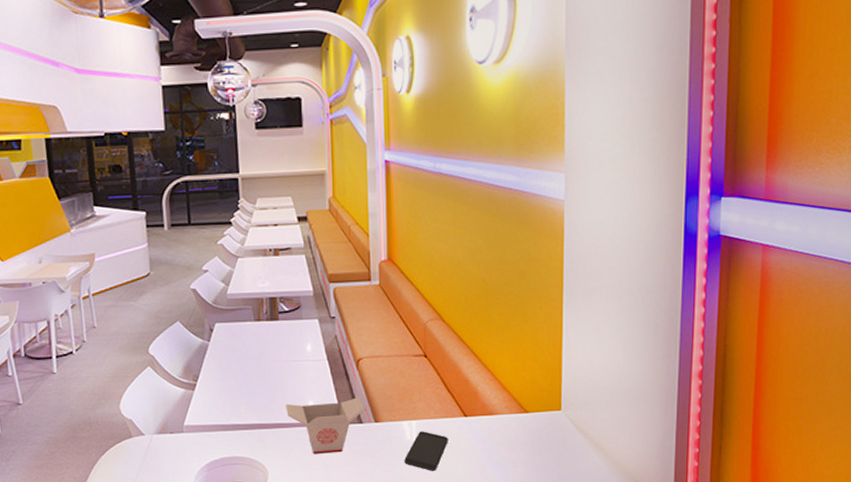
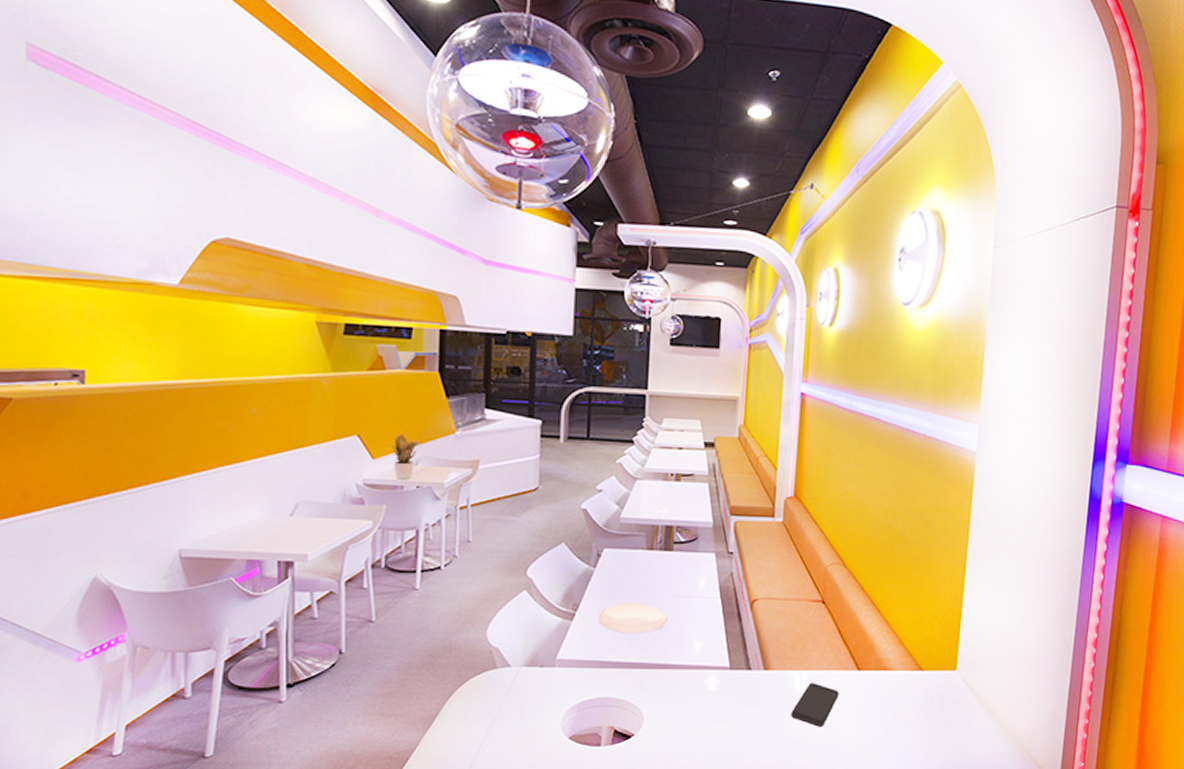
potted plant: none [13,236,41,278] -> present [388,433,421,480]
plate: none [217,370,281,399] -> present [598,602,668,635]
takeout container: present [286,397,365,454] -> none [670,641,755,701]

